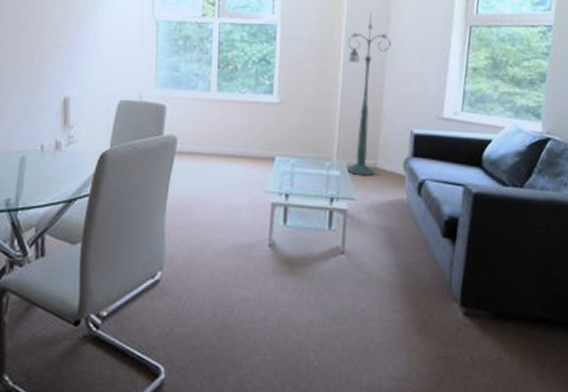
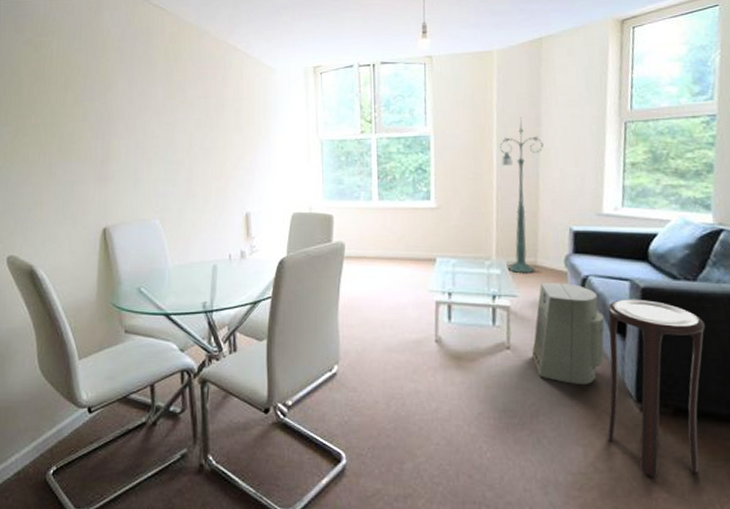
air purifier: none [366,186,437,291] -> present [532,283,605,386]
stool: none [432,204,527,380] -> present [607,299,705,478]

